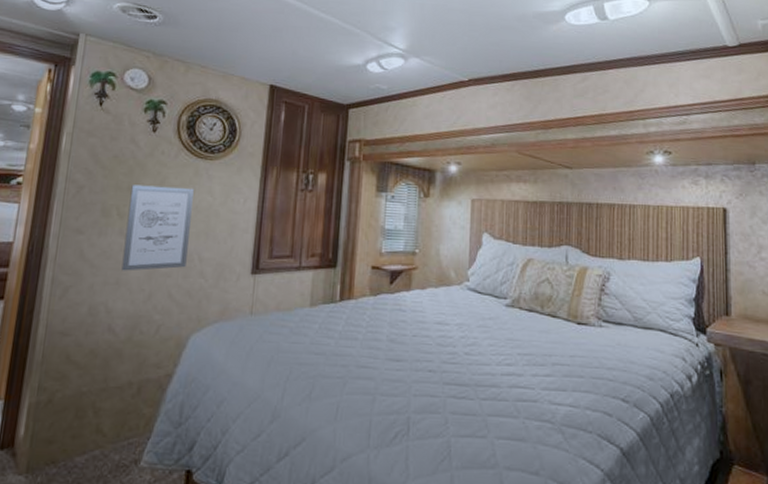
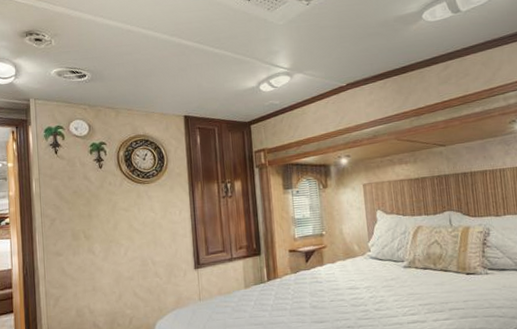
wall art: present [121,185,194,271] -> none [91,208,143,280]

